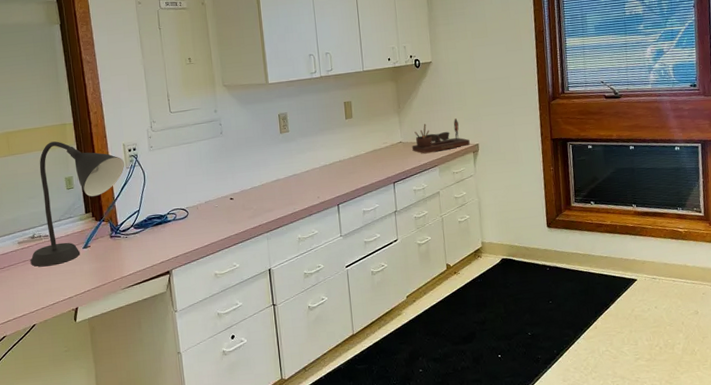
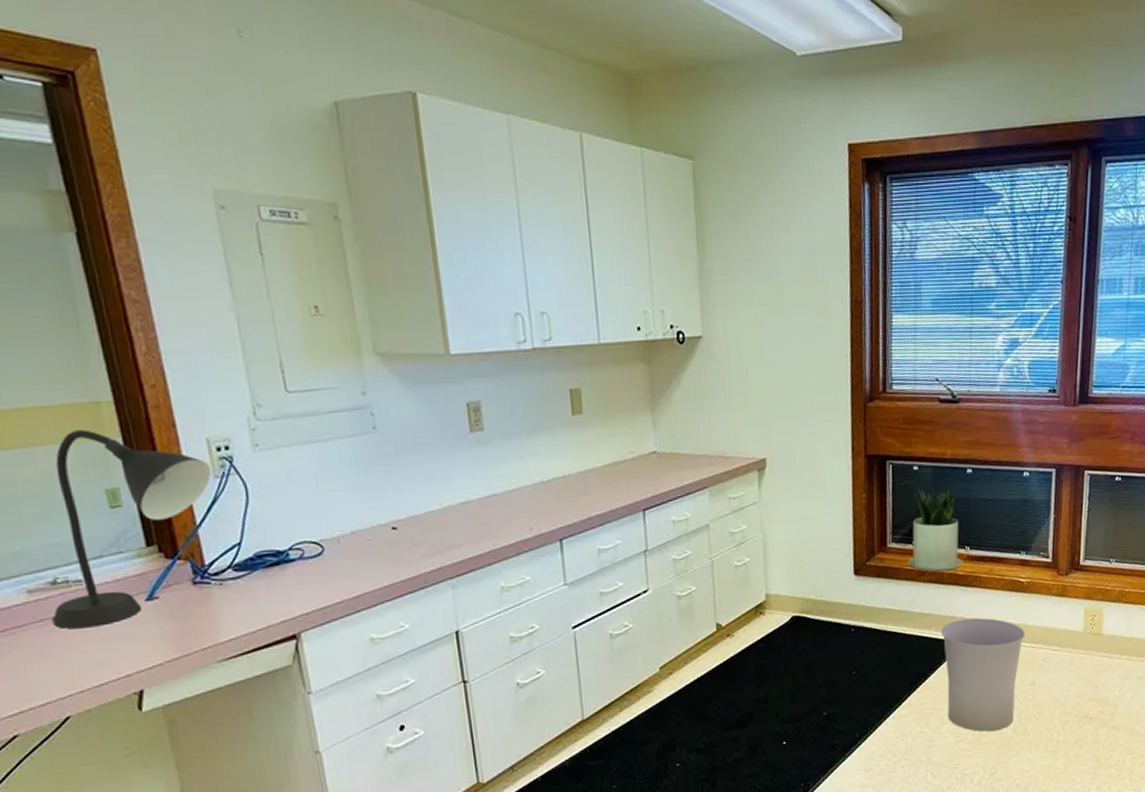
desk organizer: present [412,118,470,154] -> none [670,421,754,470]
planter: none [588,160,632,225] -> present [908,487,964,573]
waste bin: none [617,260,686,351] -> present [941,617,1025,732]

